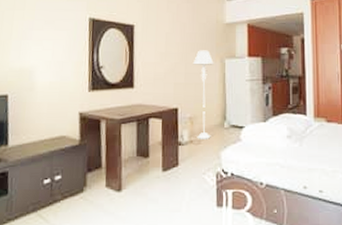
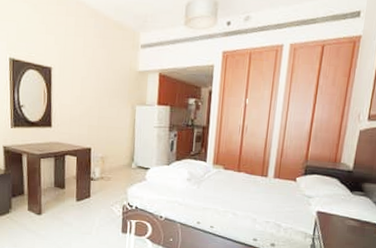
floor lamp: present [192,50,214,139] -> none [105,96,126,177]

